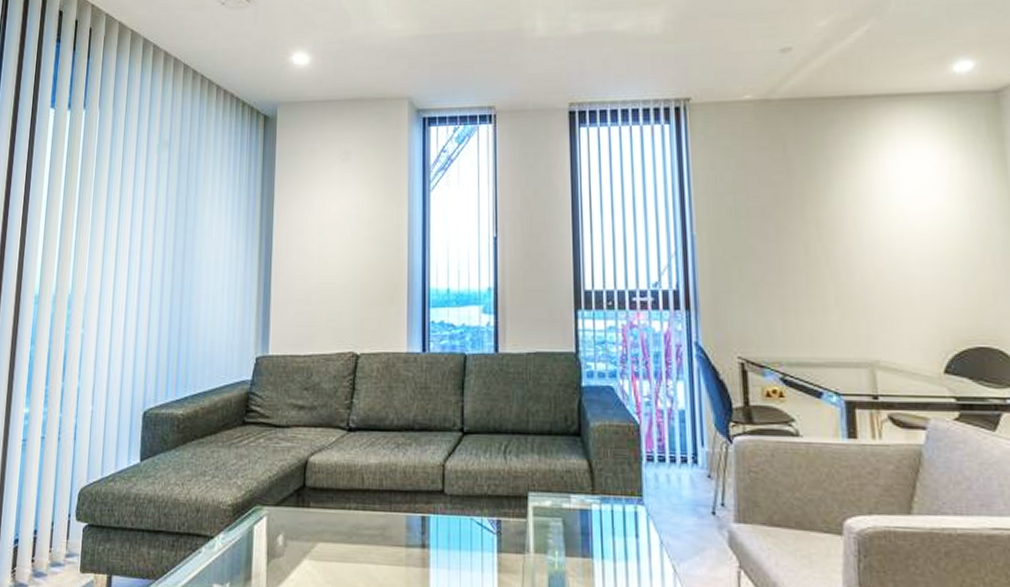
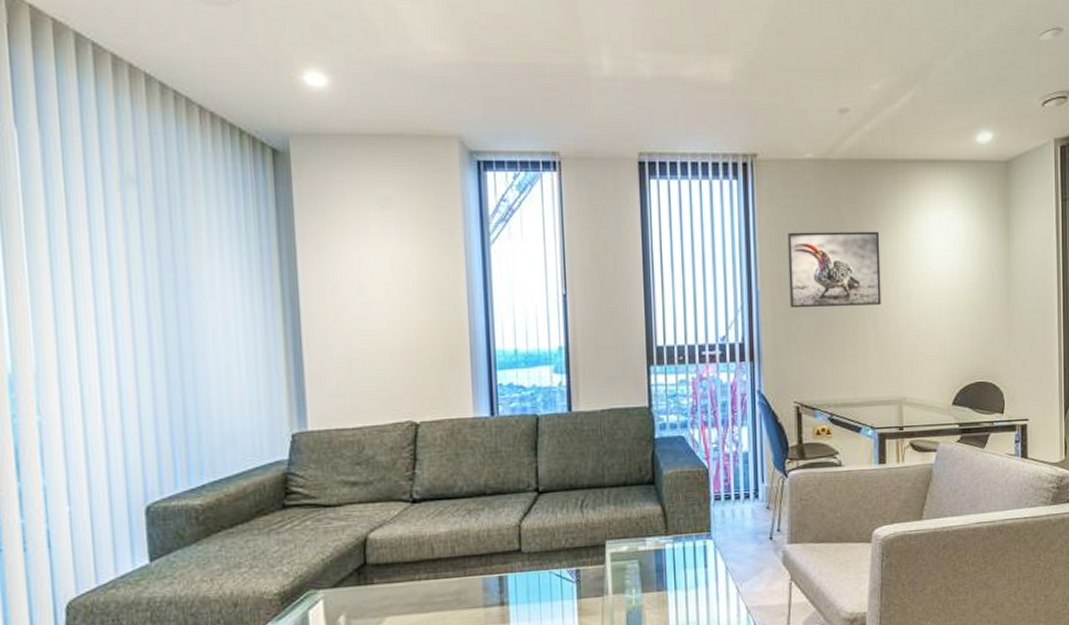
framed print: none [725,172,841,255] -> present [787,231,881,309]

